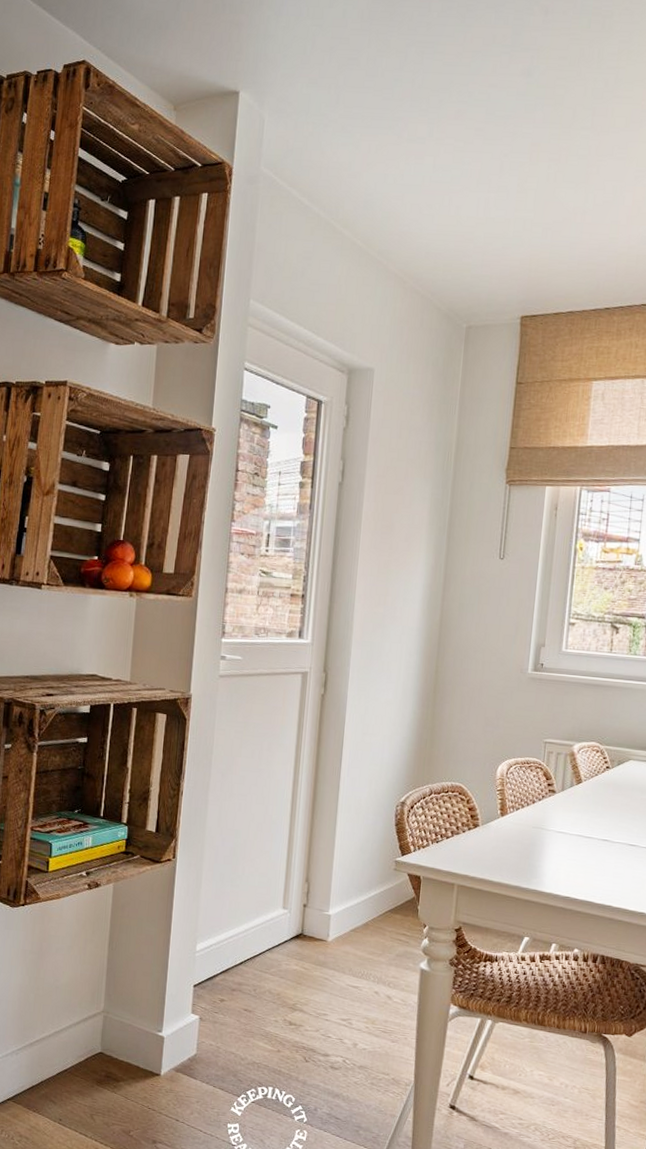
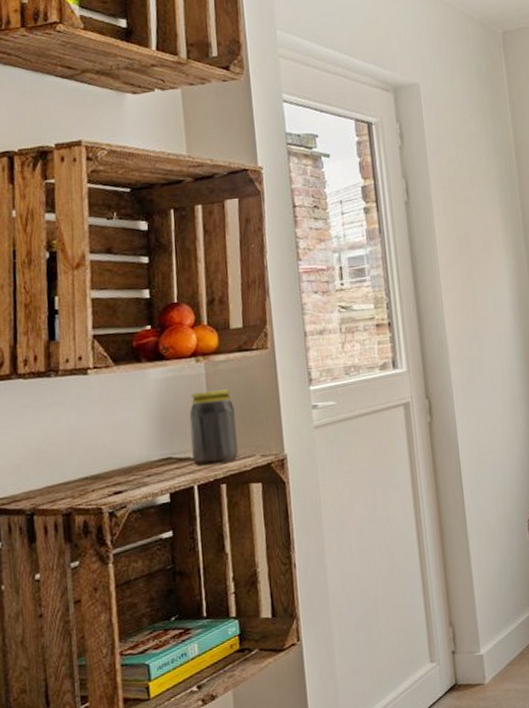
jar: none [113,623,155,691] -> present [189,389,238,467]

